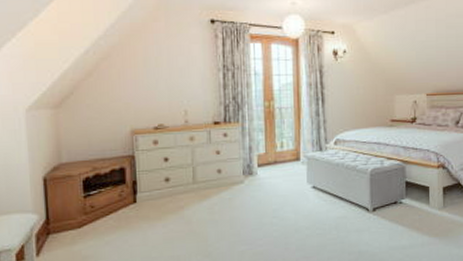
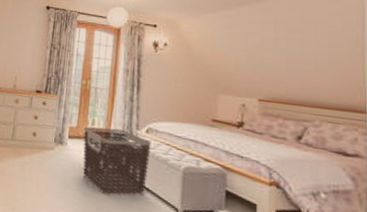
clothes hamper: none [273,146,341,215] -> present [83,126,151,197]

